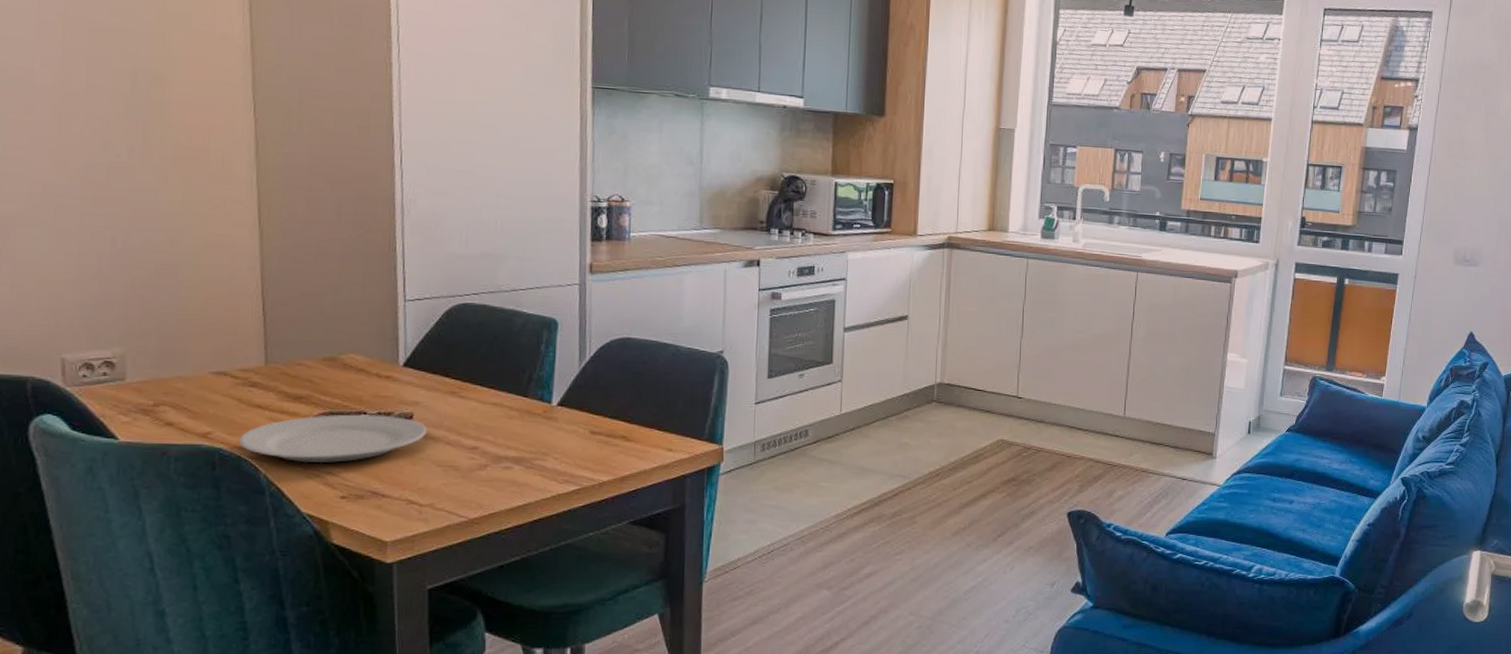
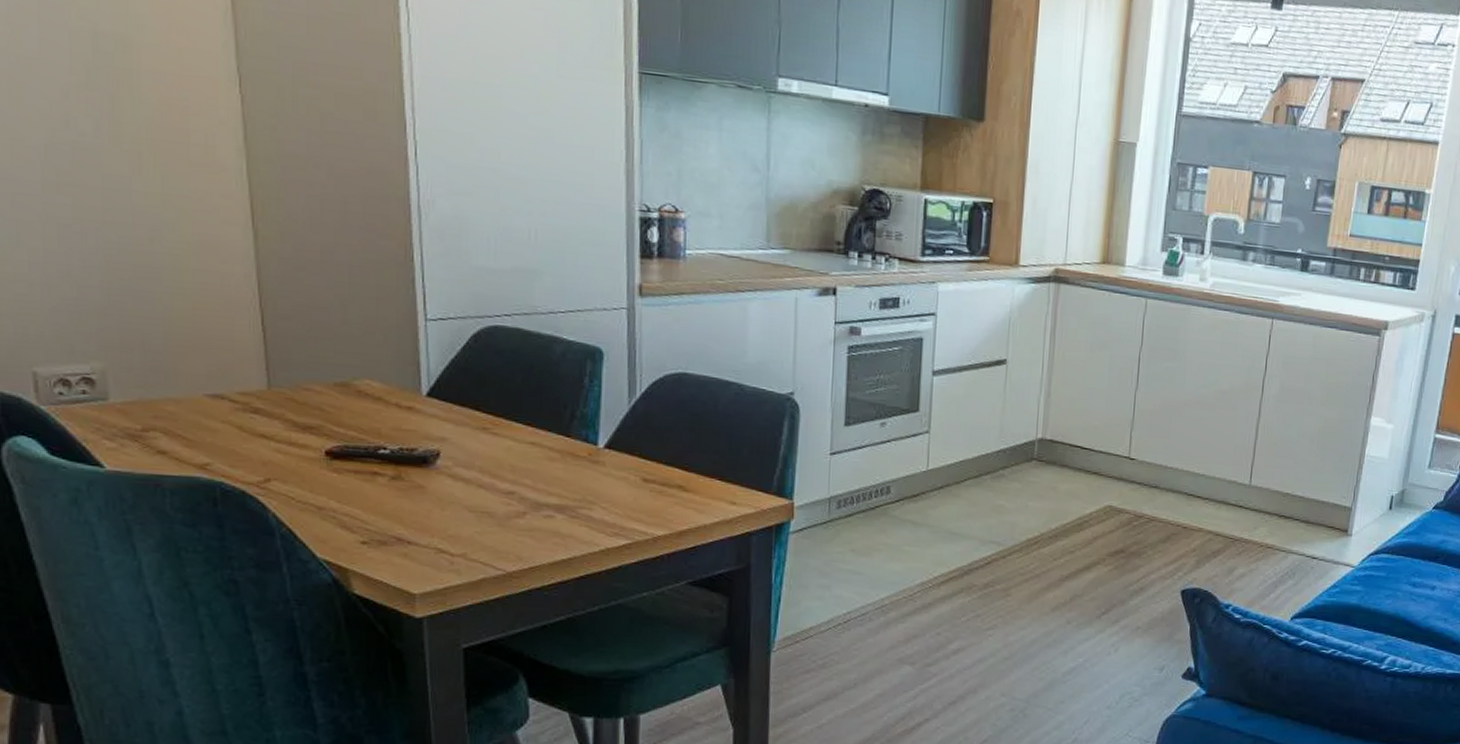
plate: present [239,414,427,463] -> none [243,449,457,503]

